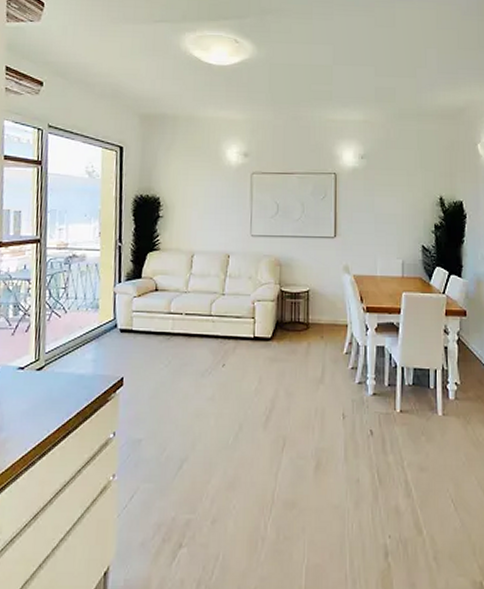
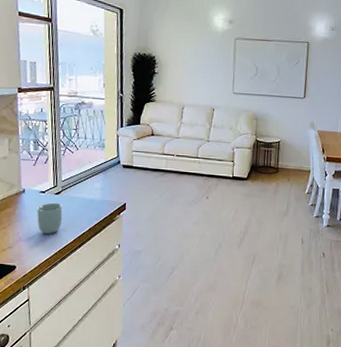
cup: none [12,381,45,423] -> present [37,202,63,234]

